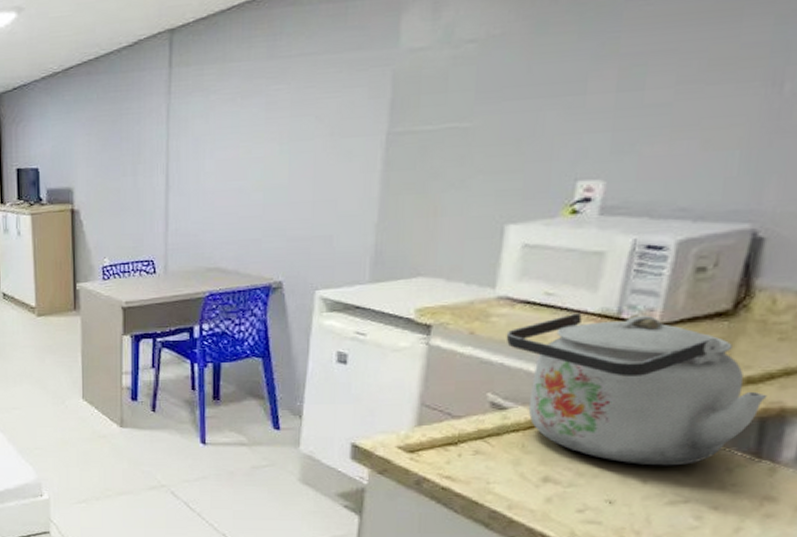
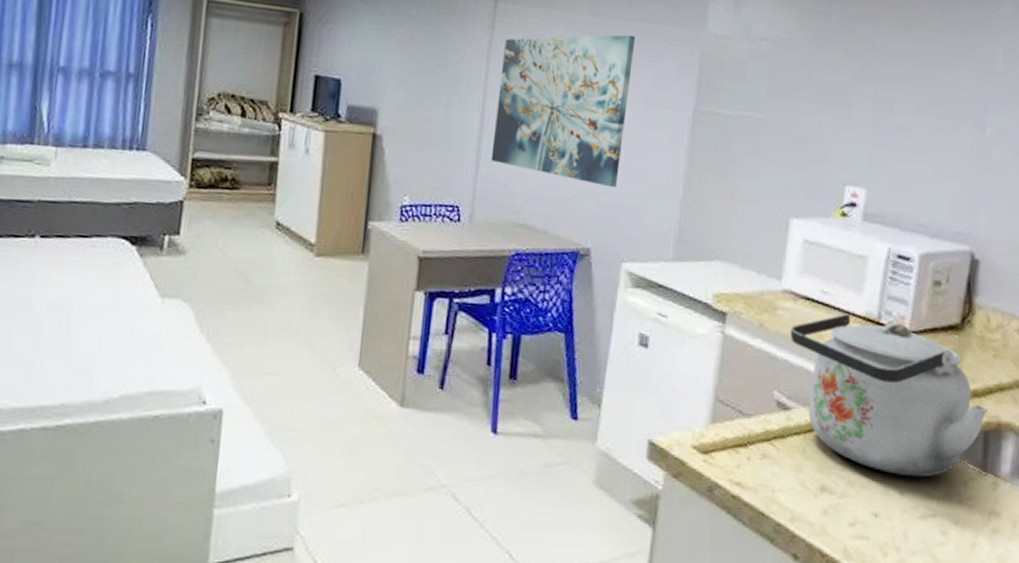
wall art: none [179,69,318,223] -> present [491,34,636,188]

